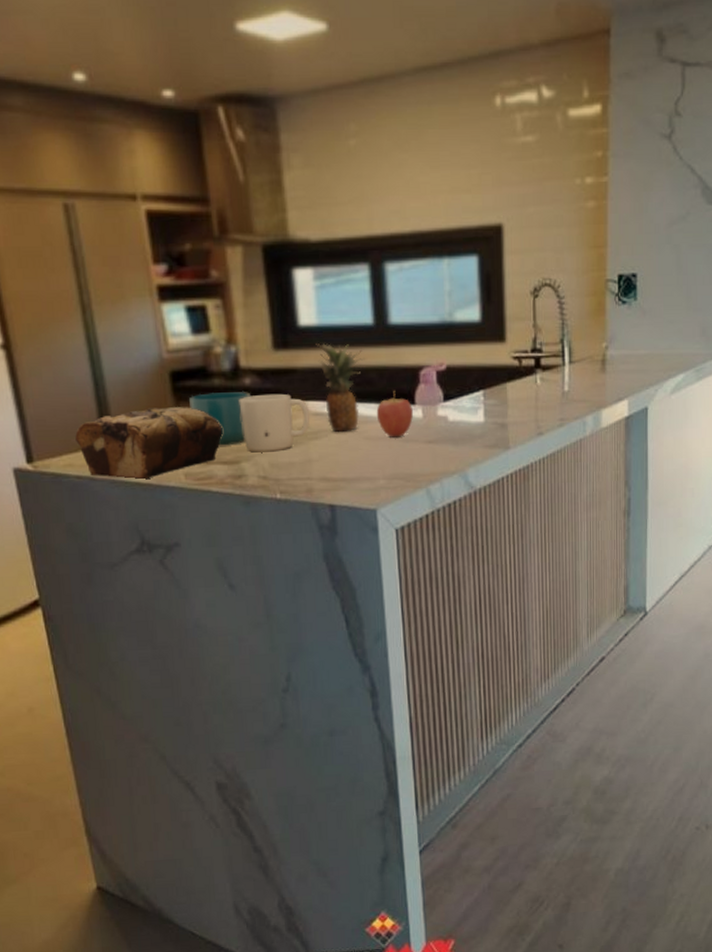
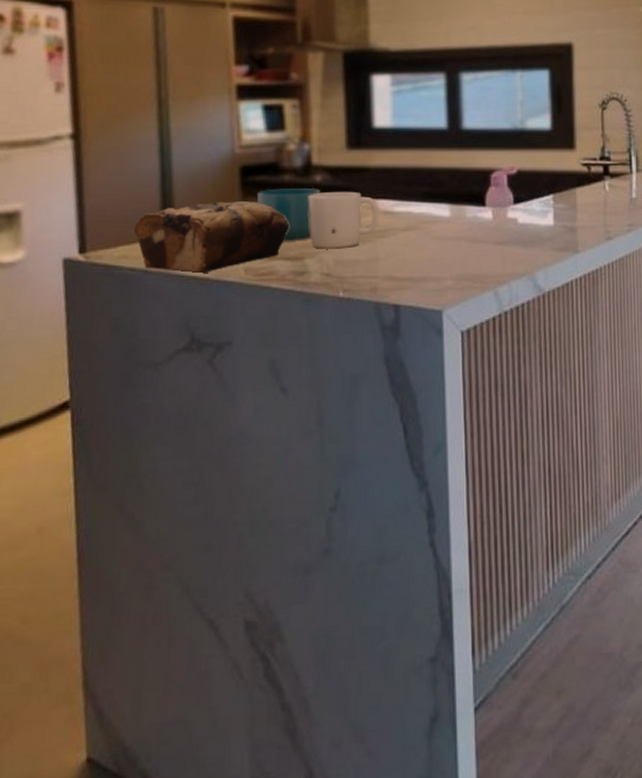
fruit: present [316,343,366,433] -> none [389,145,439,232]
fruit: present [376,390,413,438] -> none [446,191,483,238]

